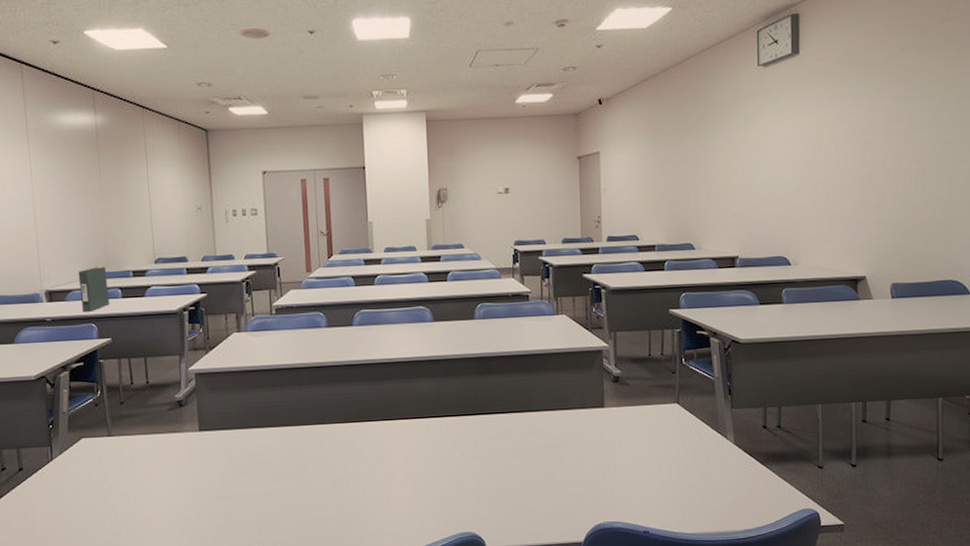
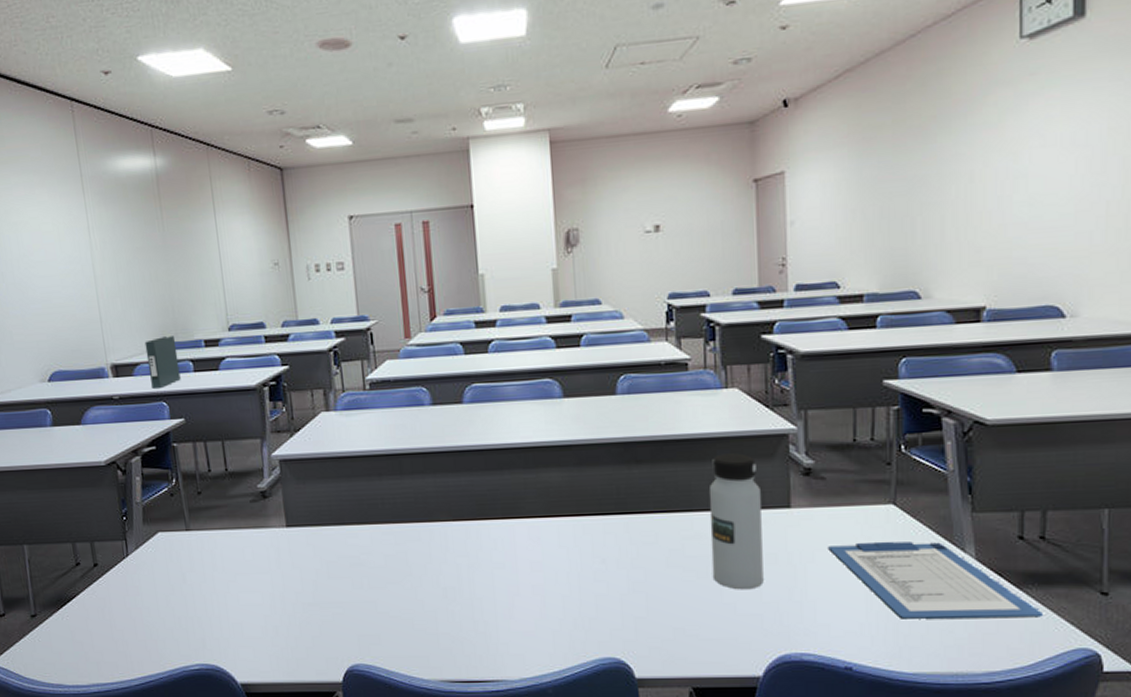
water bottle: none [544,365,584,473] -> present [708,453,764,590]
clipboard: none [631,432,780,492] -> present [828,541,1043,619]

